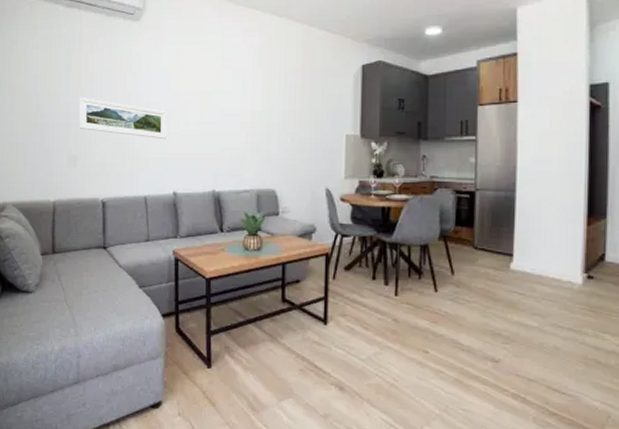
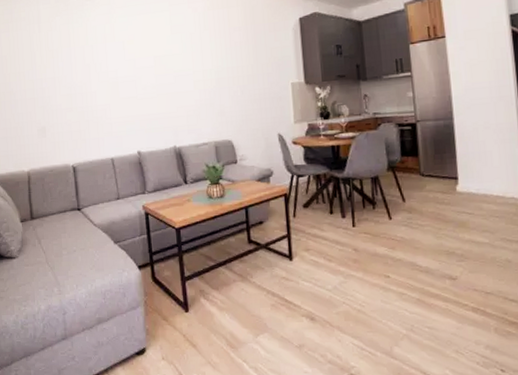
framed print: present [79,96,167,140] -> none [43,72,127,104]

